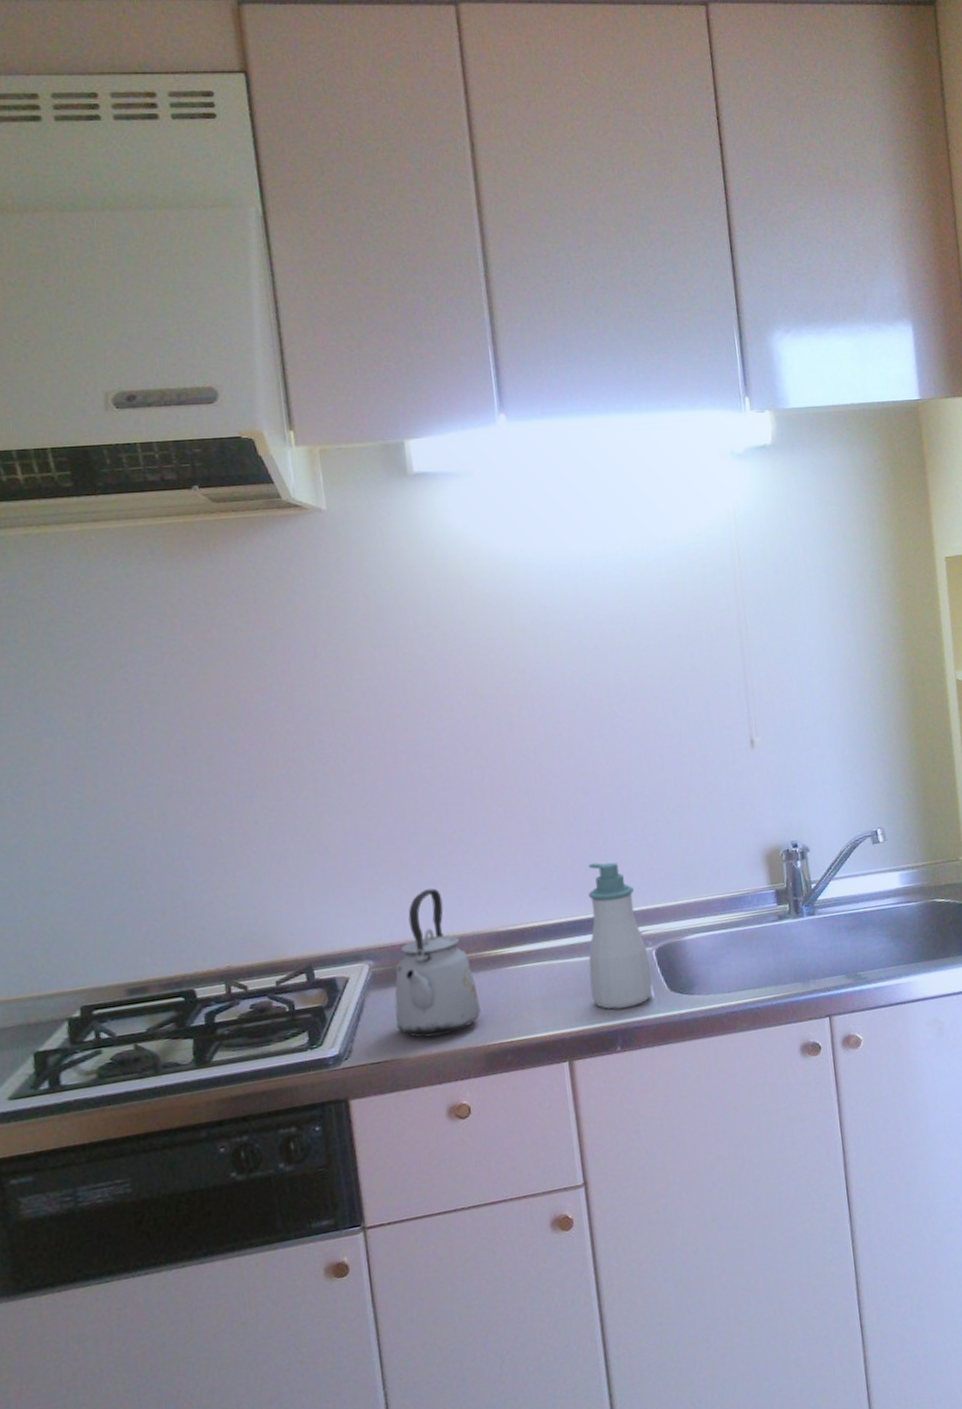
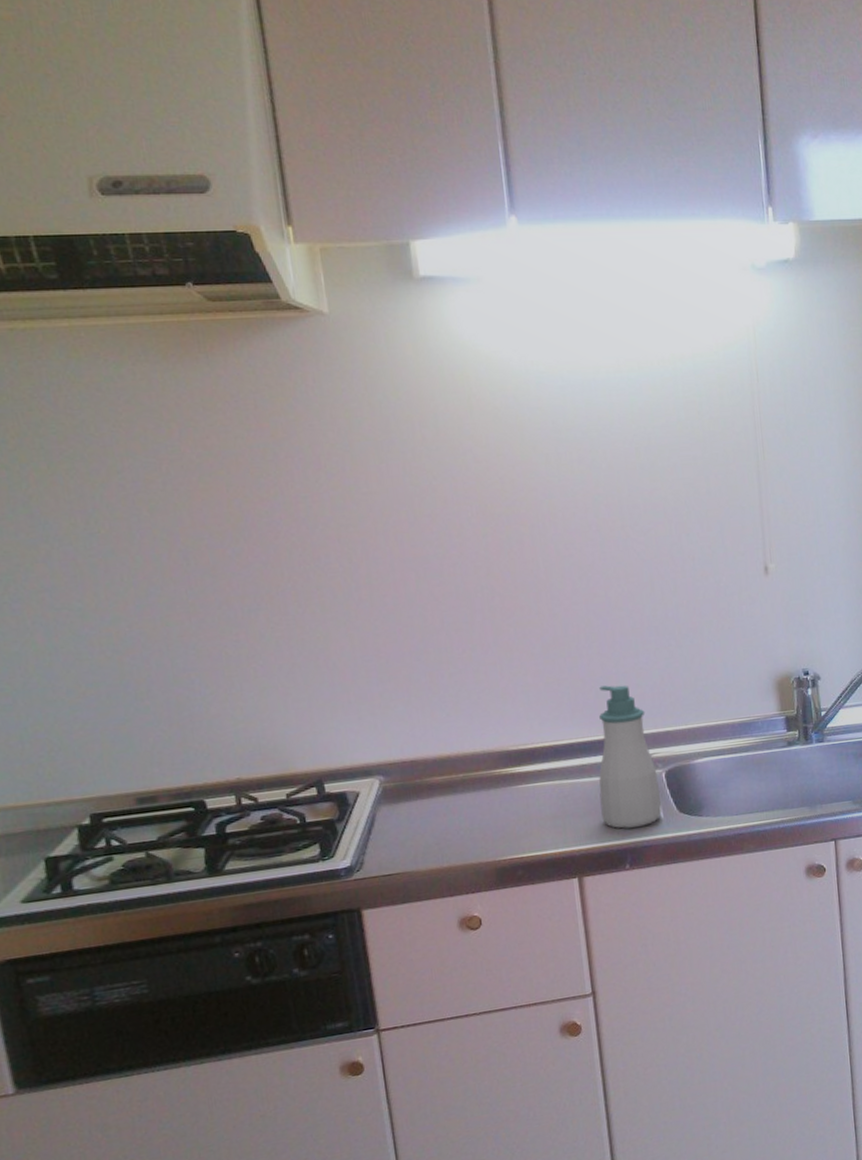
kettle: present [394,888,481,1038] -> none [405,706,491,852]

